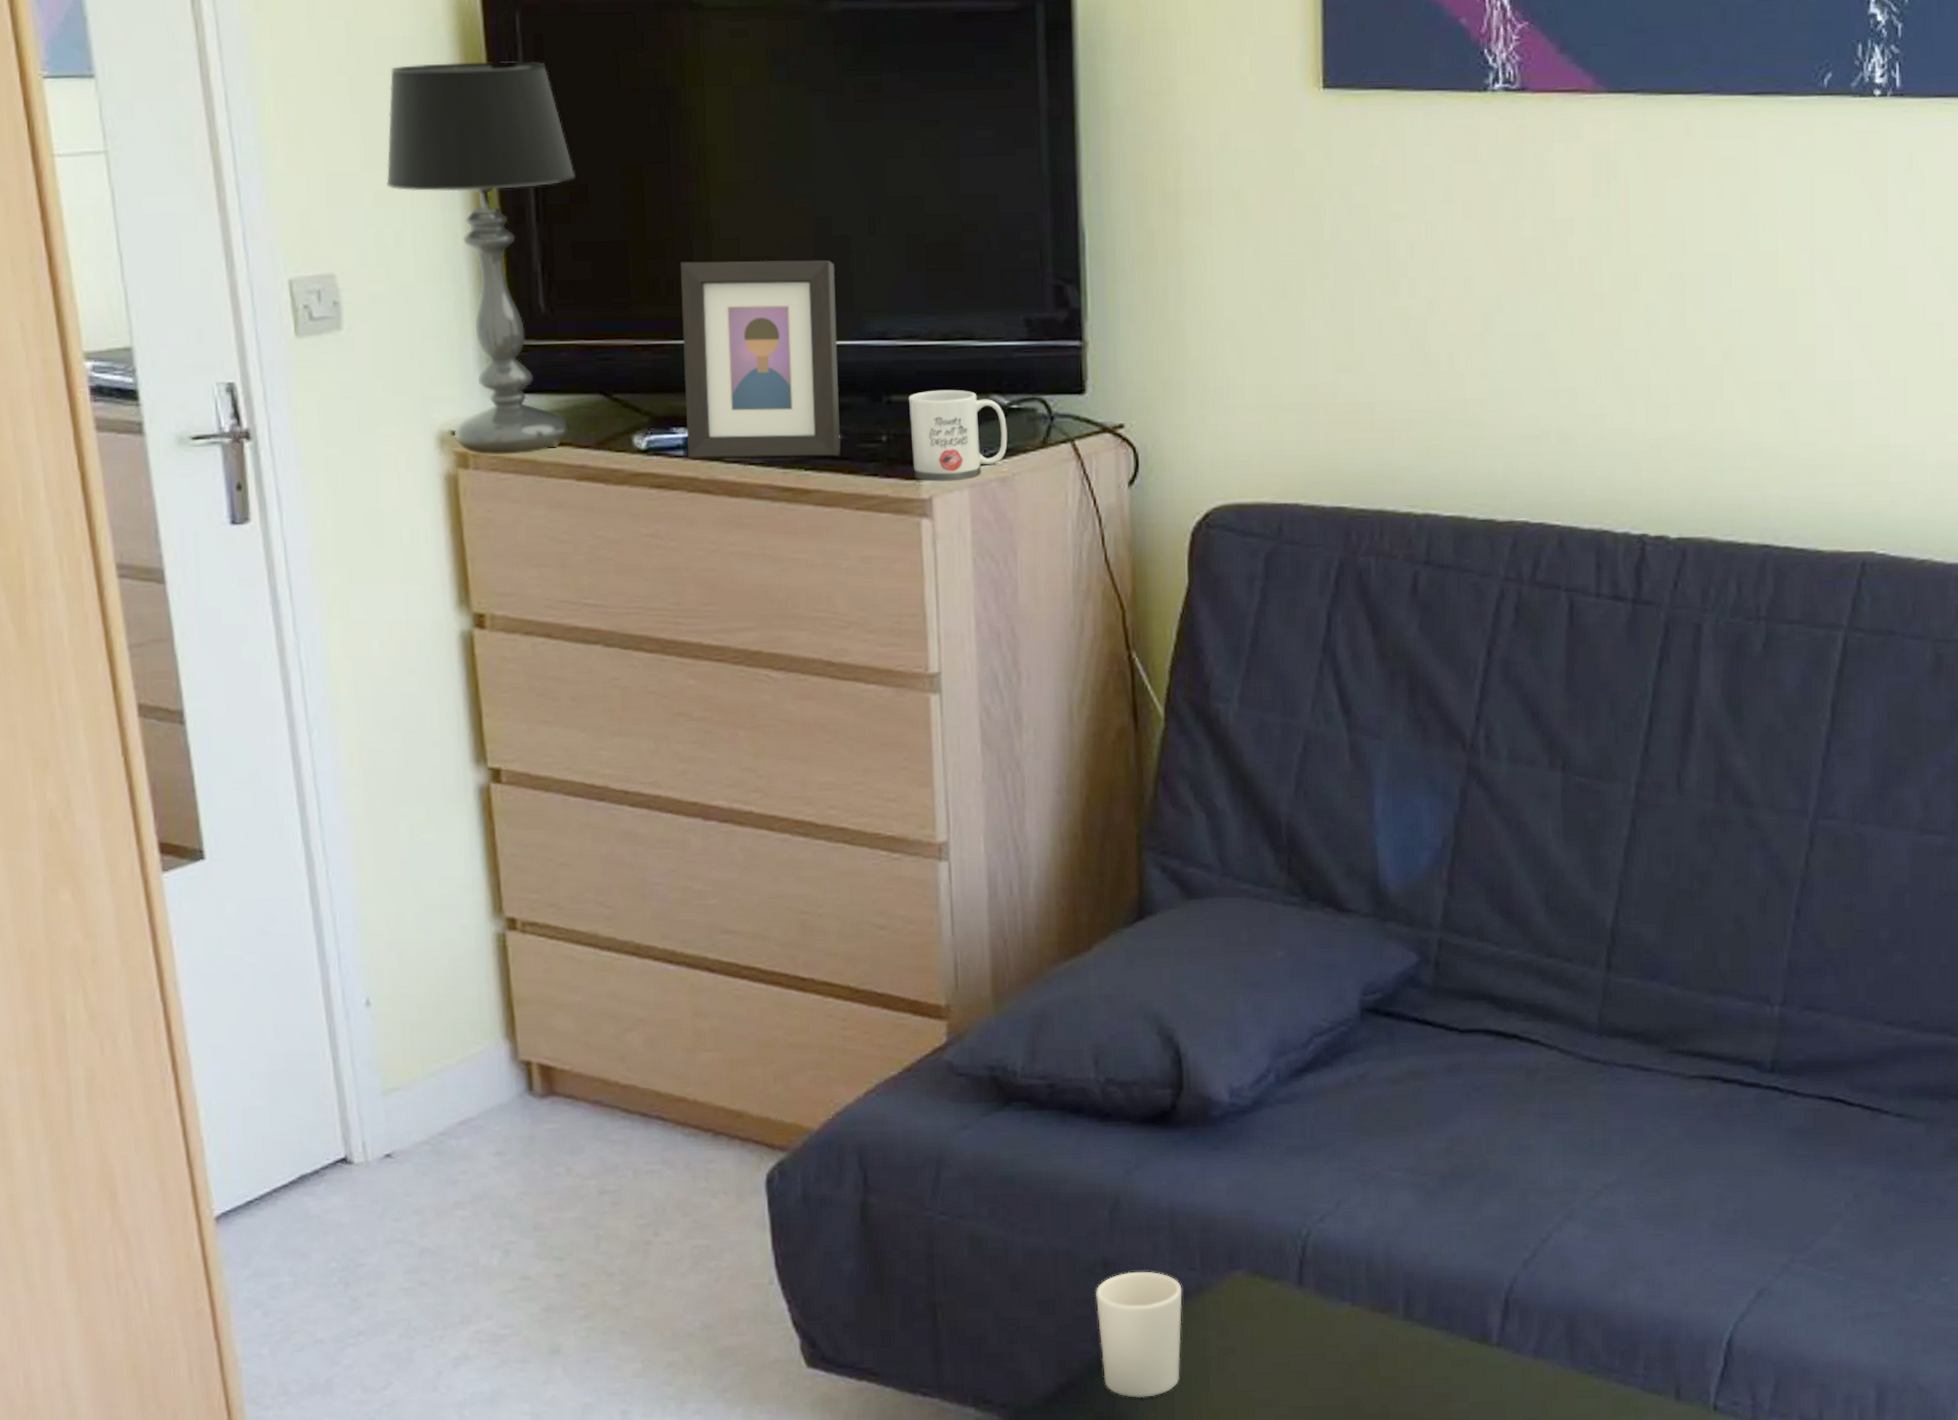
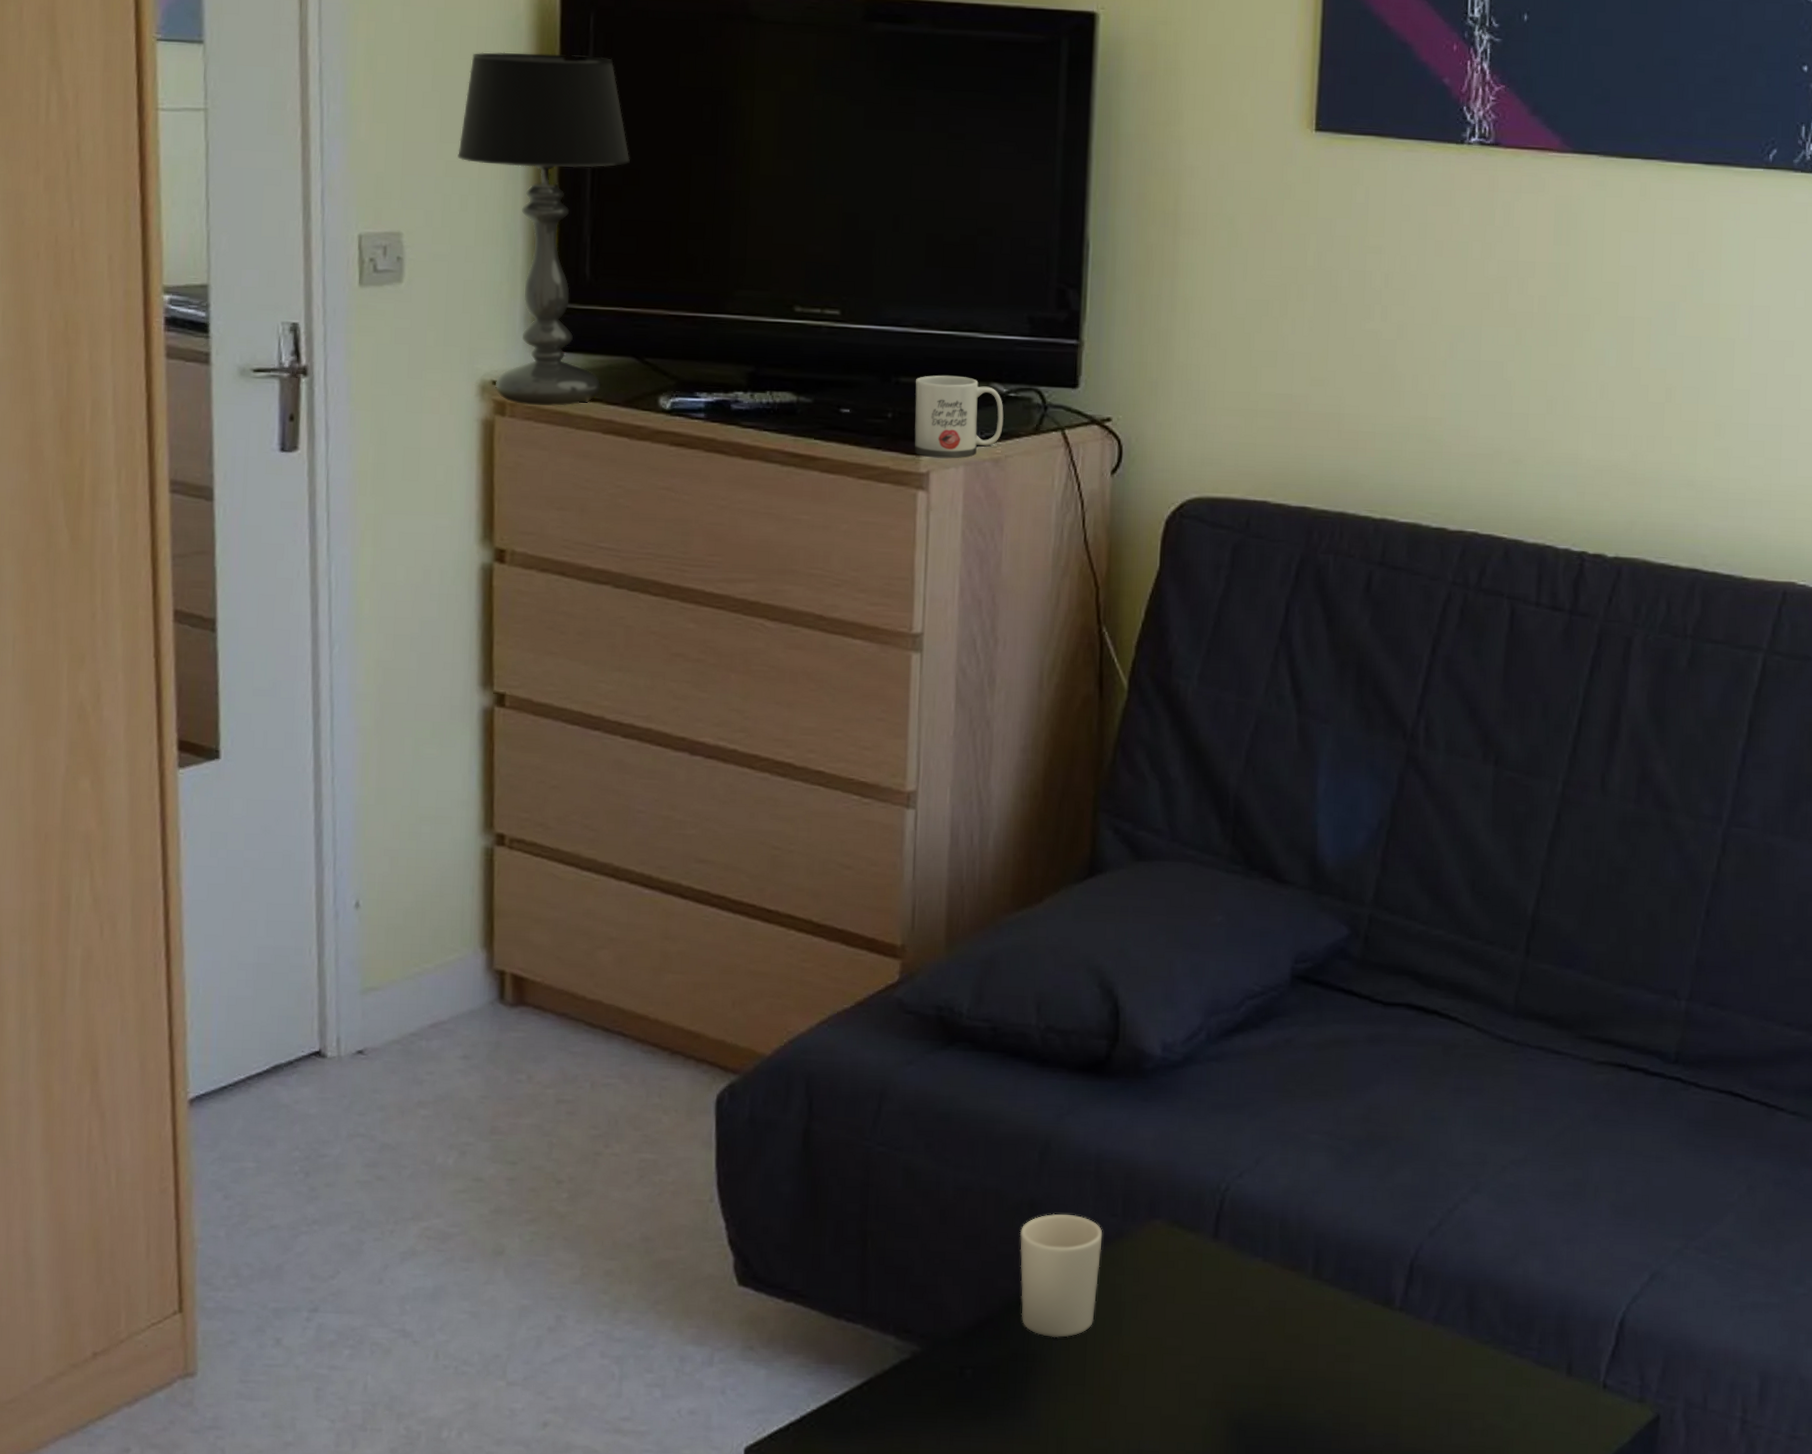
picture frame: present [680,260,841,460] -> none [708,244,858,430]

